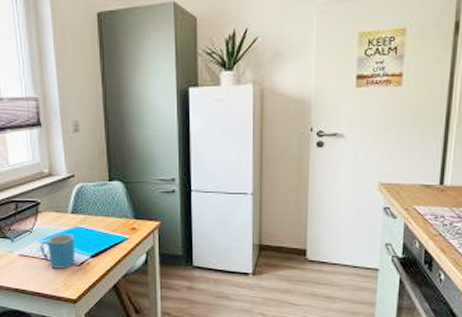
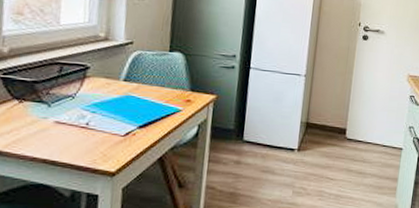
mug: present [40,234,75,269] -> none [81,101,123,139]

